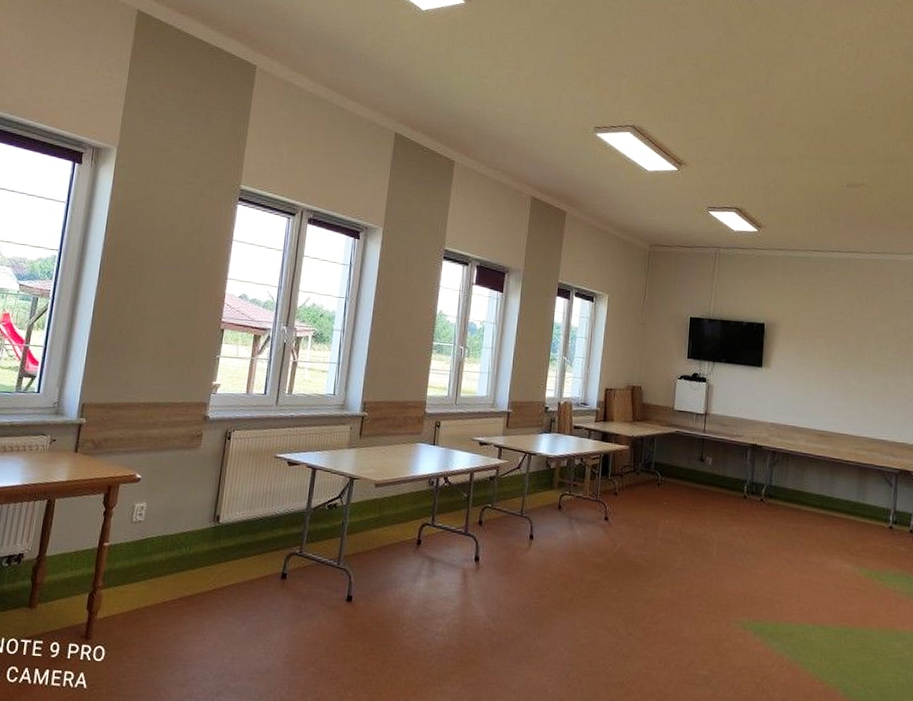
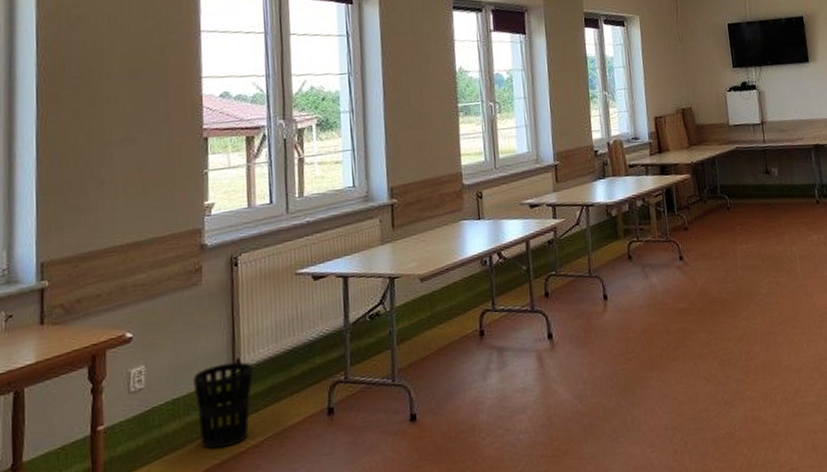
wastebasket: none [179,516,229,584] -> present [193,362,254,450]

